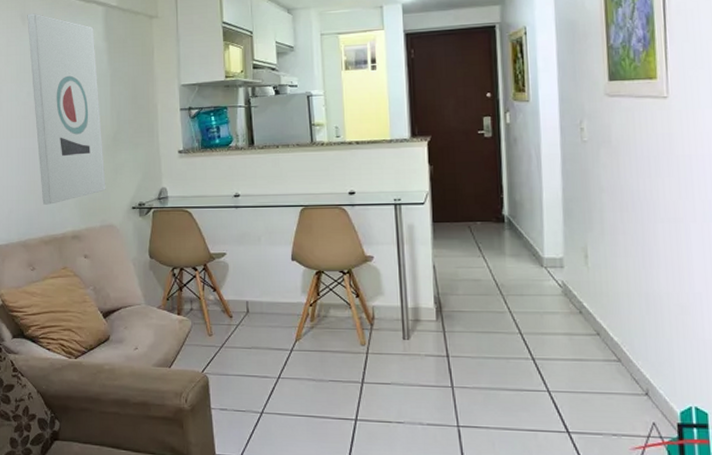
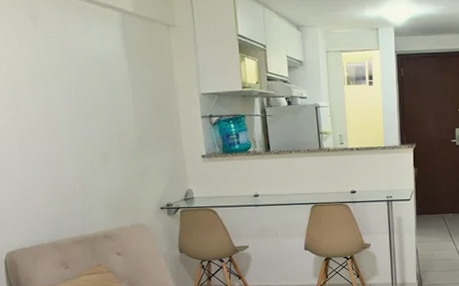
wall art: present [27,13,106,205] -> none [37,14,134,207]

